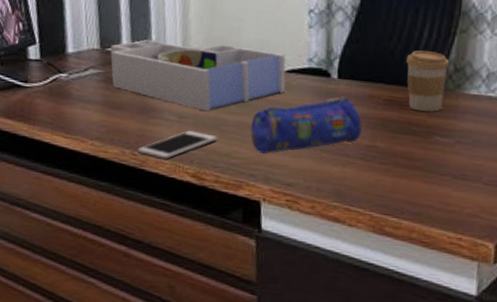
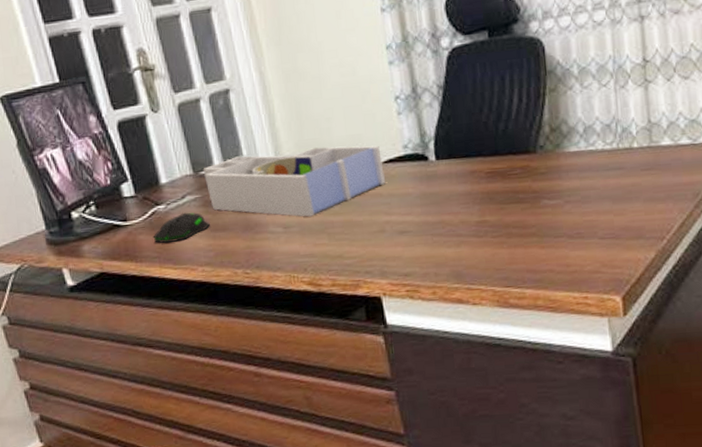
computer mouse: none [50,84,107,112] -> present [153,212,210,243]
cell phone: present [137,131,218,159] -> none [249,239,327,273]
pencil case: present [250,96,362,155] -> none [357,177,469,250]
coffee cup: present [406,50,450,111] -> none [500,116,545,177]

